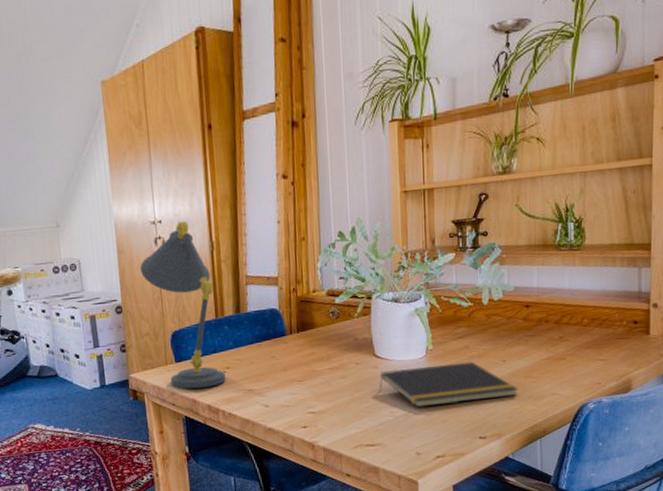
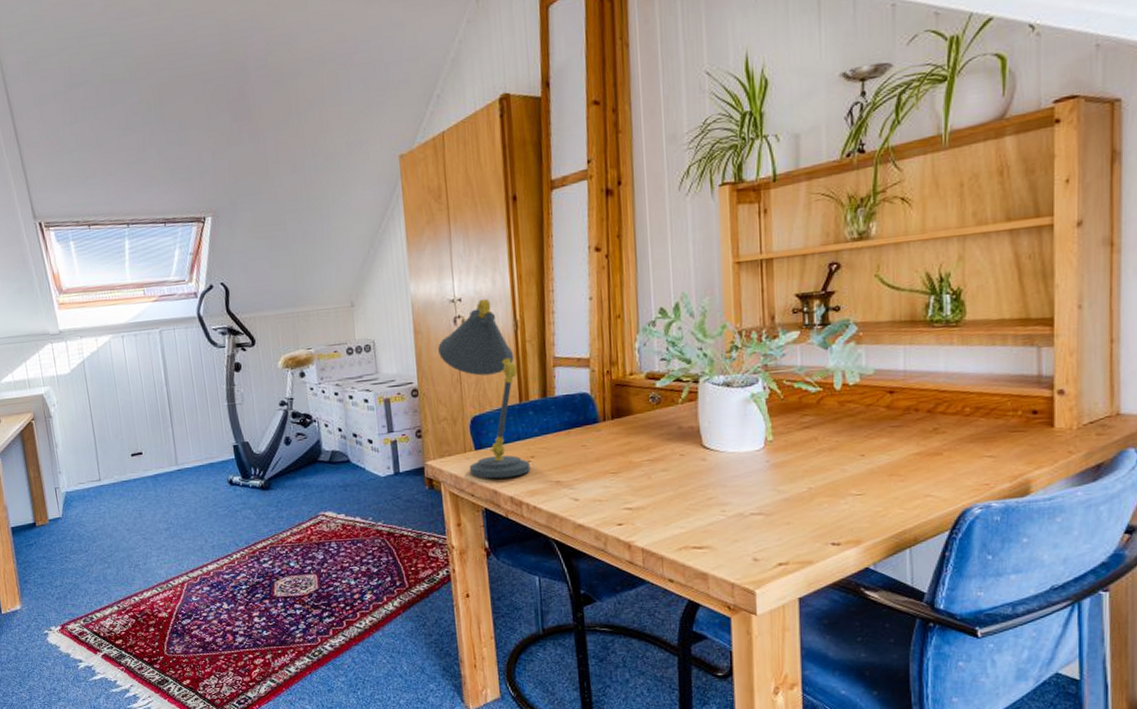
notepad: present [379,361,519,408] -> none [707,455,881,507]

